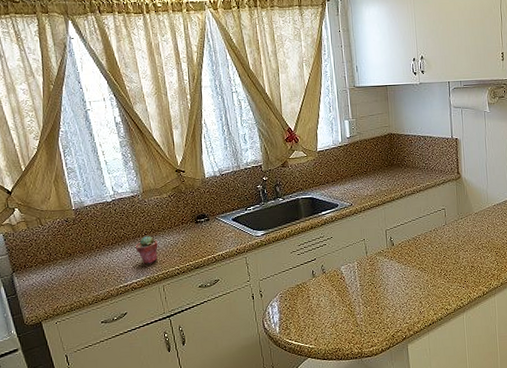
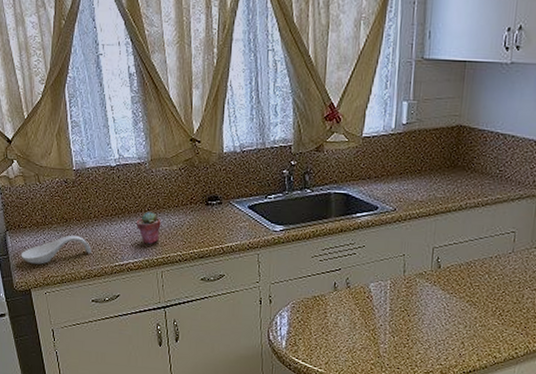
spoon rest: none [28,266,97,299] -> present [20,235,92,265]

